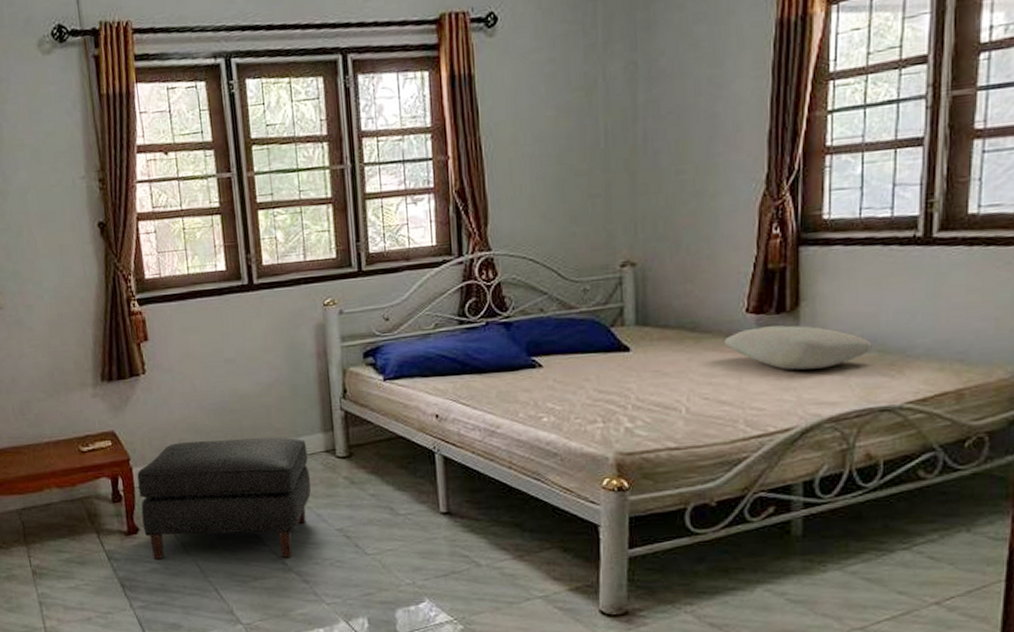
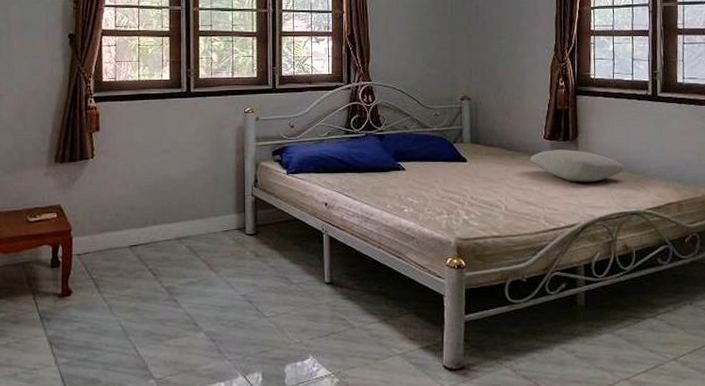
ottoman: present [137,437,311,559] -> none [76,216,224,319]

